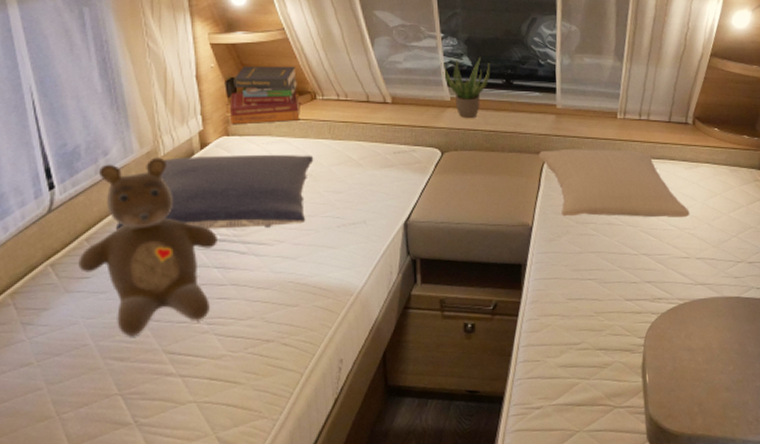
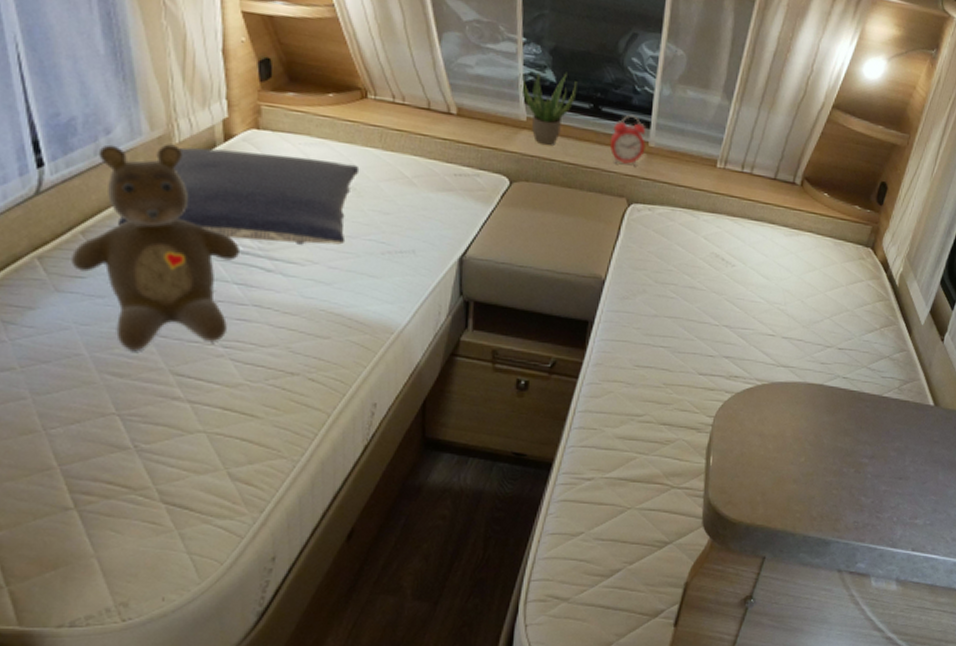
books: present [229,65,300,125] -> none [261,45,348,121]
alarm clock: none [522,84,554,126] -> present [609,114,646,166]
pillow: present [539,148,690,218] -> none [622,194,783,291]

